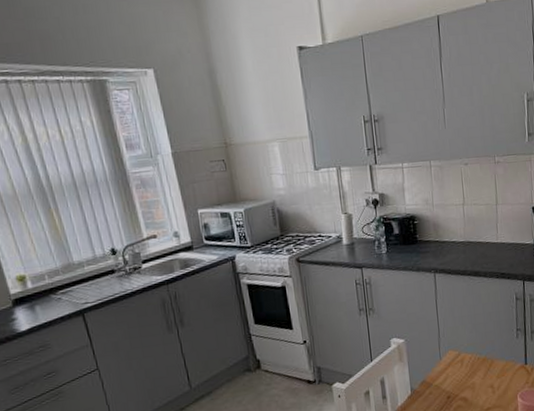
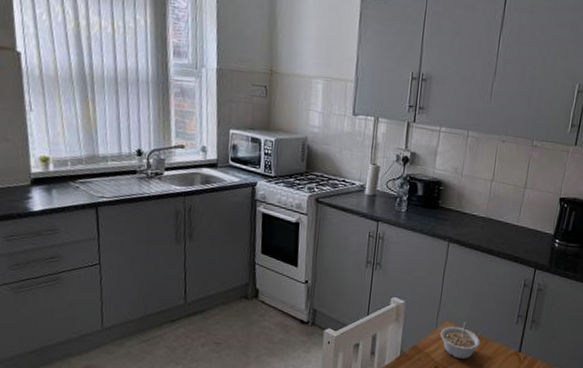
legume: none [445,347,486,384] -> present [439,322,481,359]

